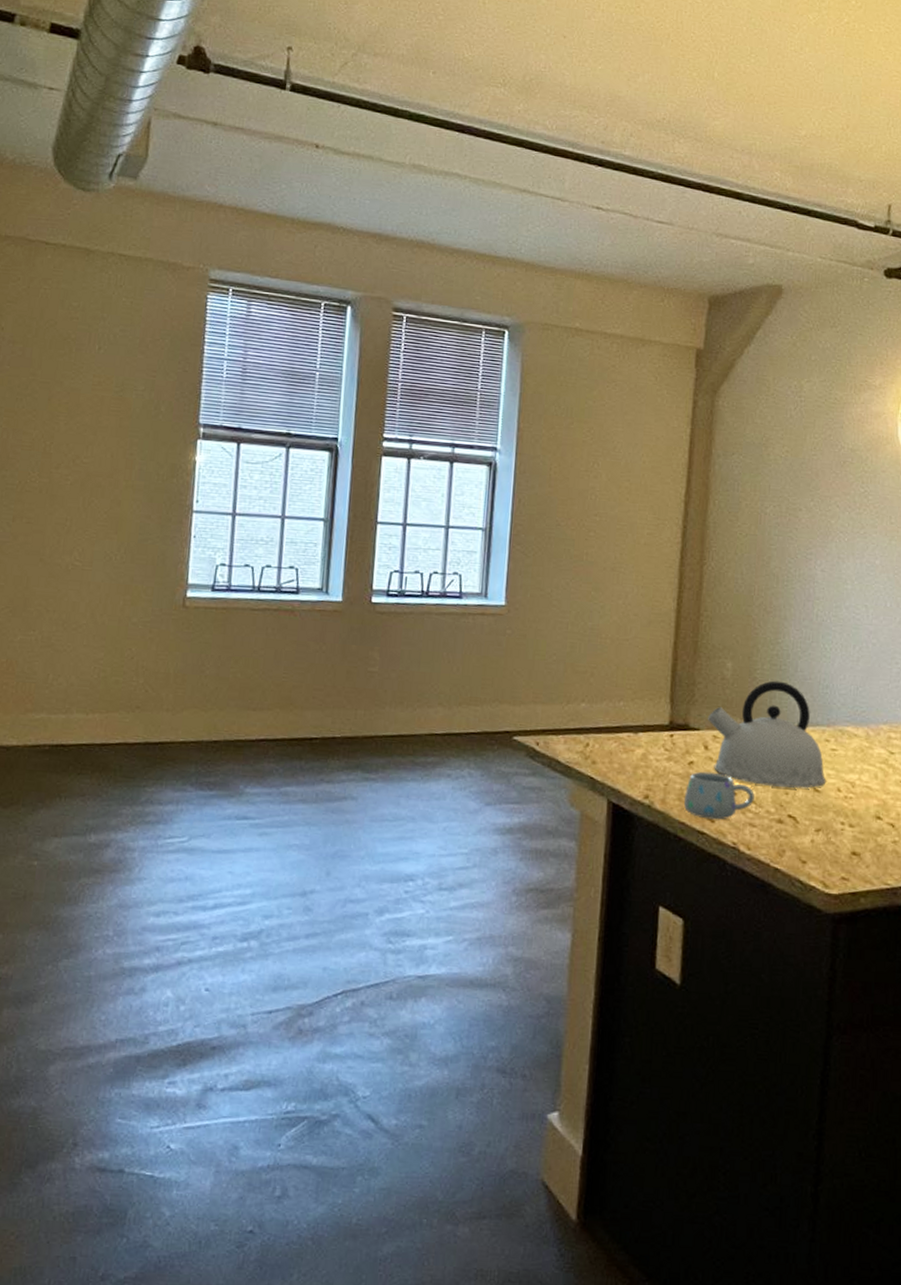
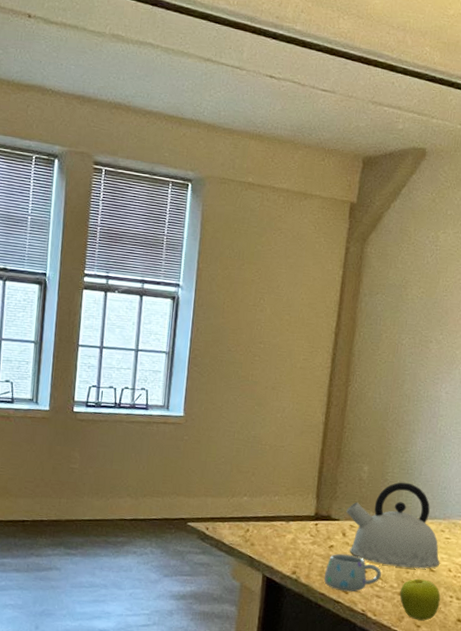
fruit: none [778,801,829,855] -> present [399,578,441,621]

